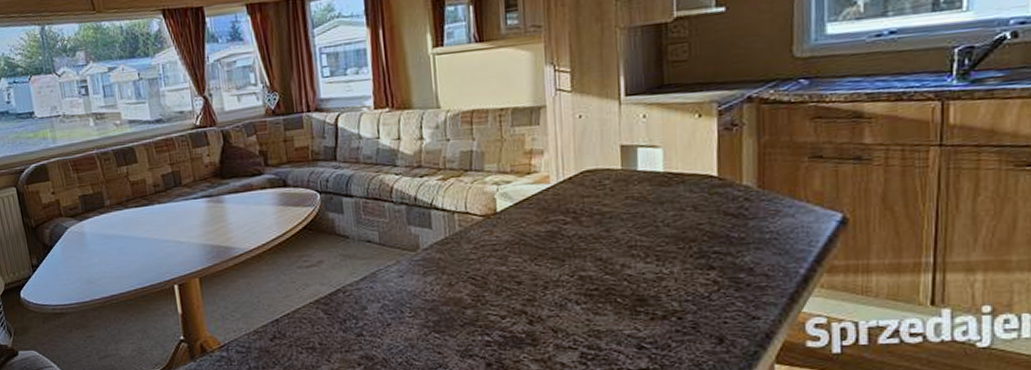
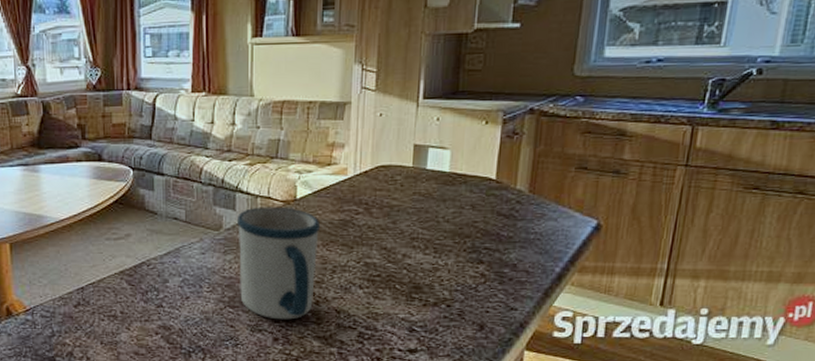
mug: none [434,221,527,343] -> present [236,206,321,320]

